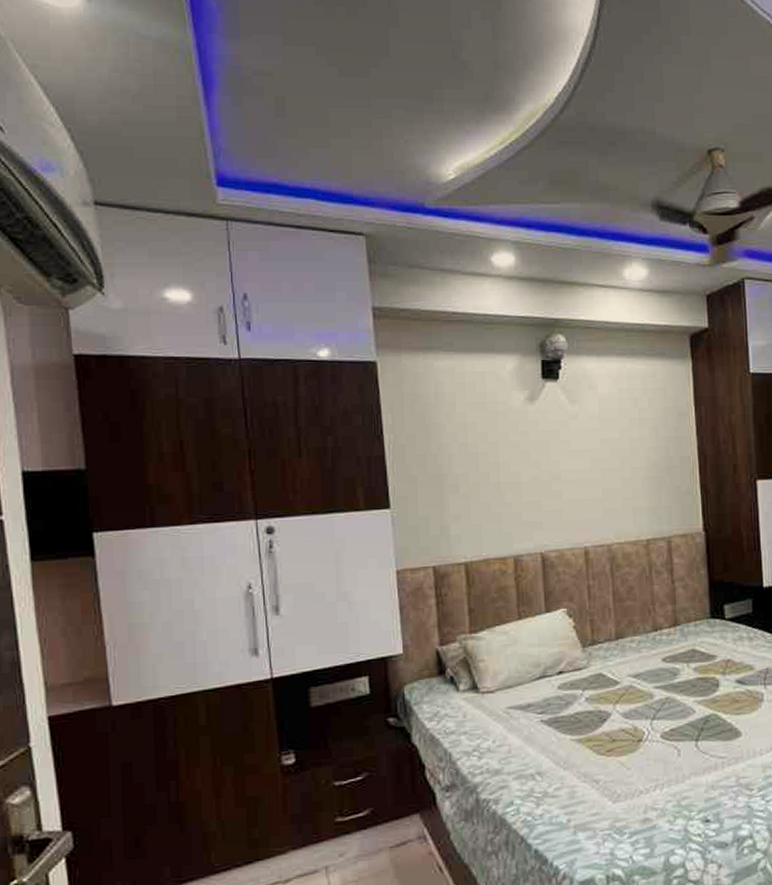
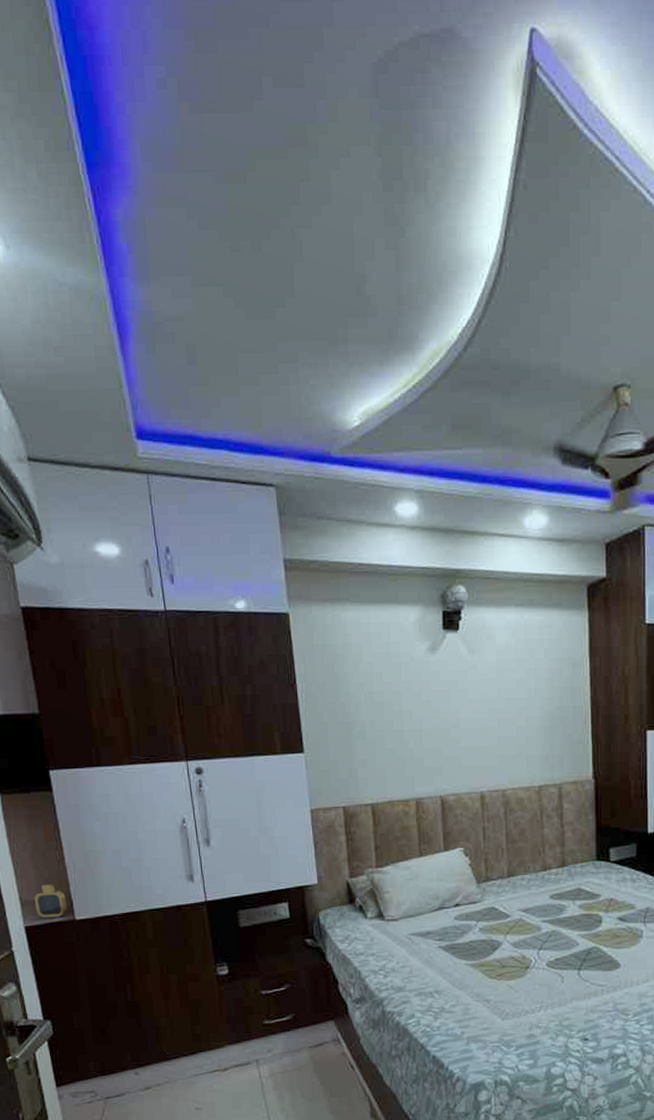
perfume bottle: none [62,663,103,704] -> present [34,883,67,917]

